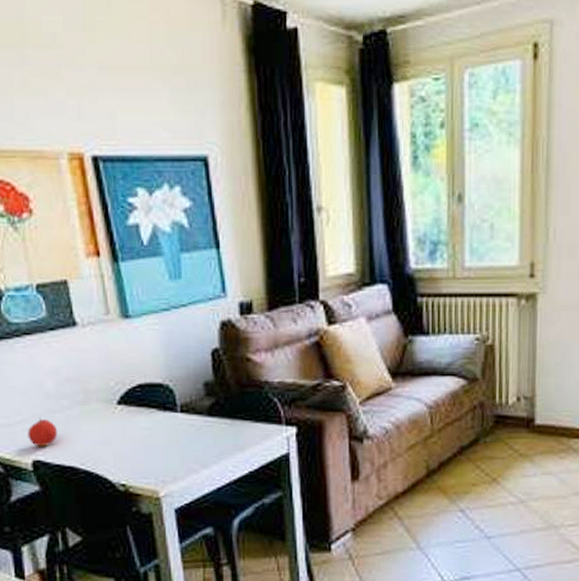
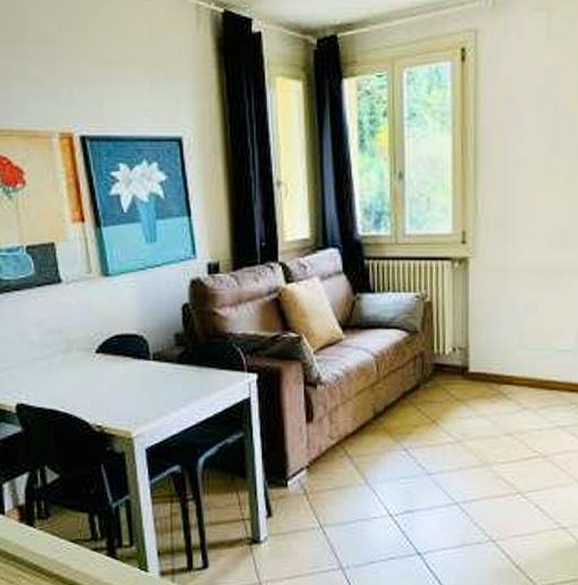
fruit: present [28,417,58,447] -> none [13,364,41,391]

